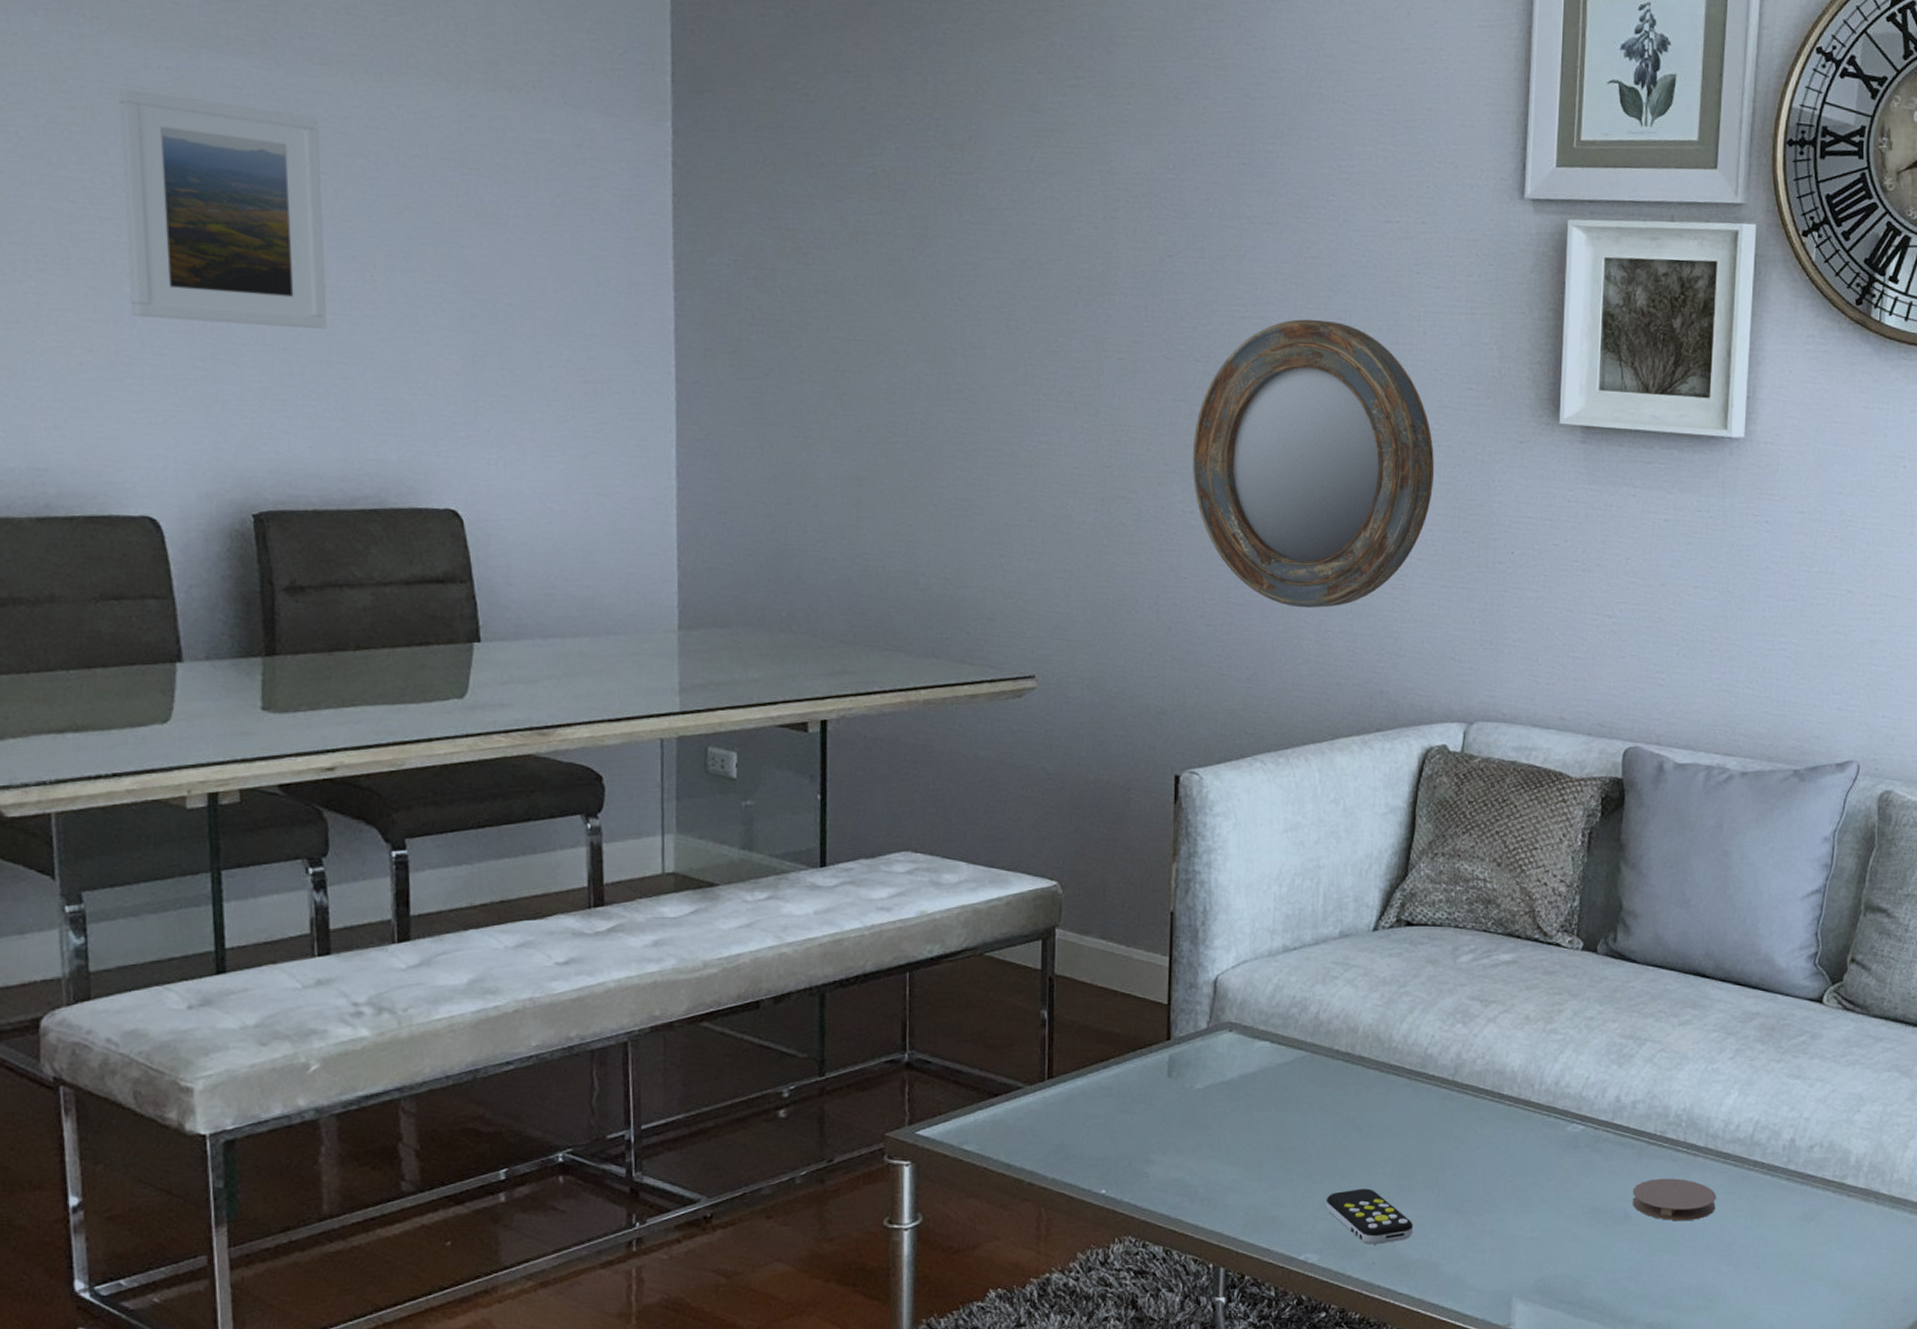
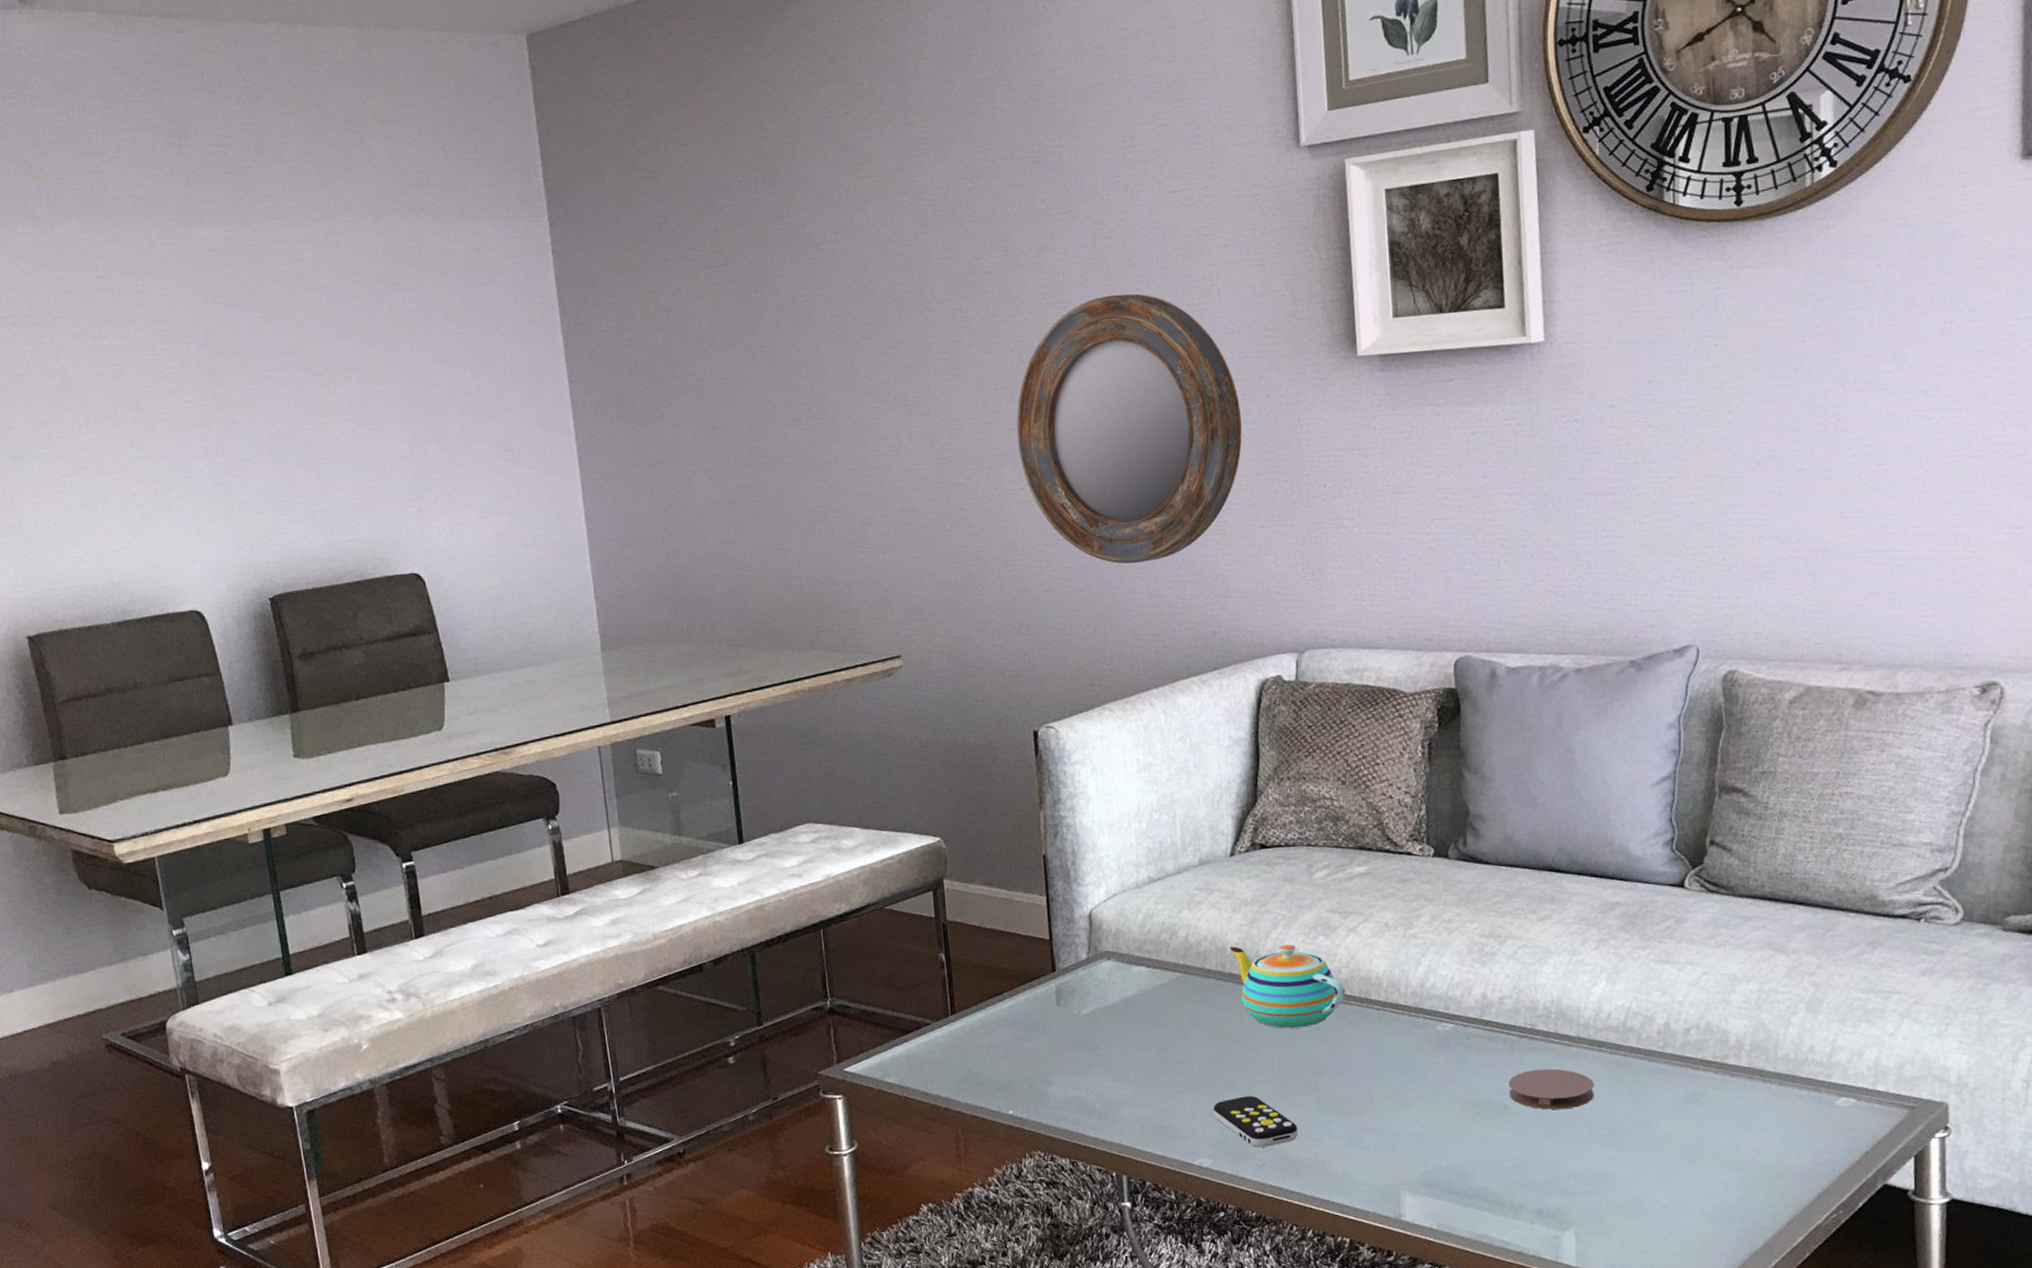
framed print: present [118,89,328,329] -> none [135,263,306,450]
teapot: none [1362,1028,1478,1119] -> present [1230,944,1346,1029]

